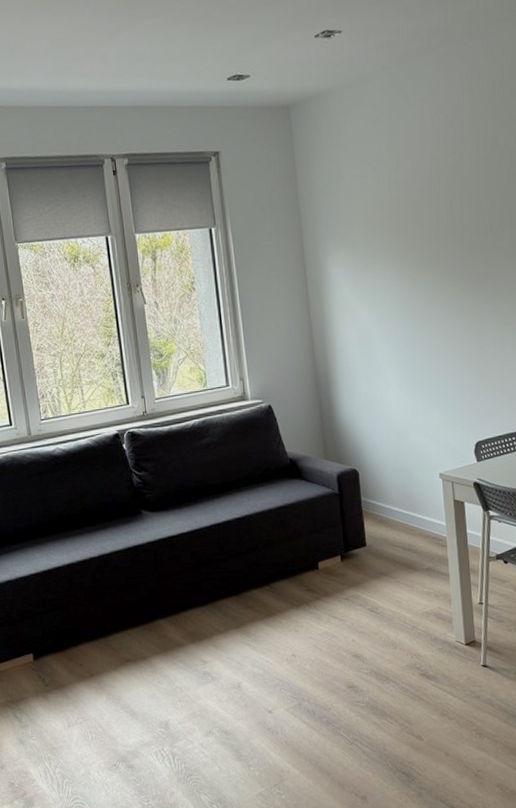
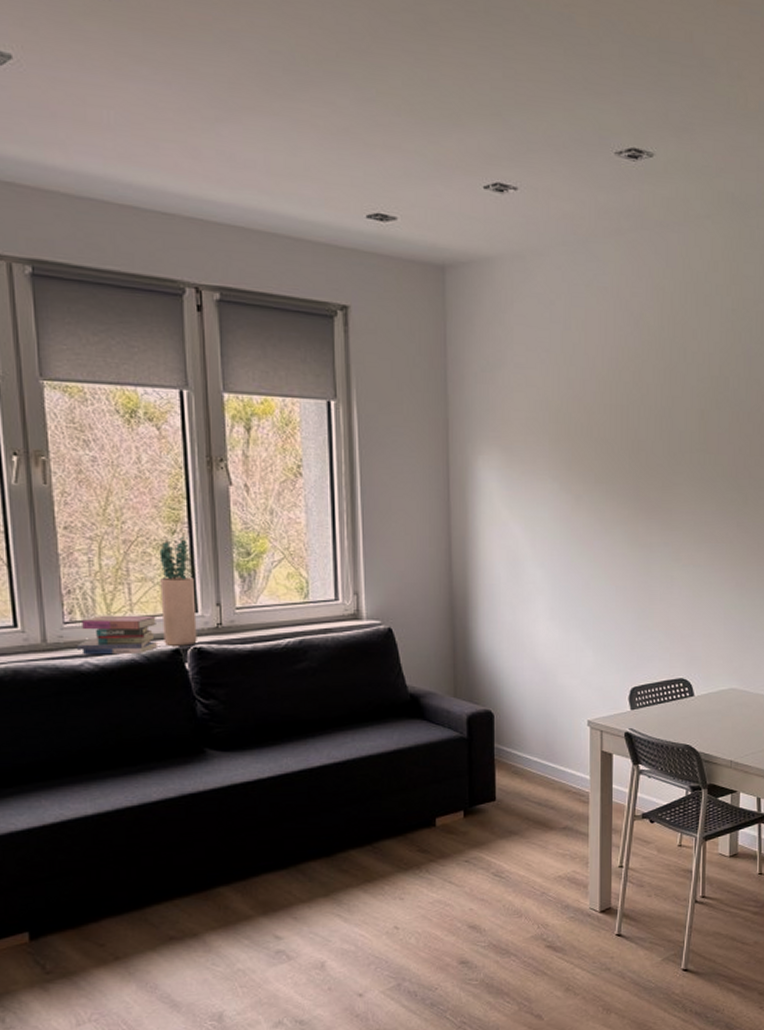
books: none [50,409,103,443] -> present [76,615,157,655]
vase: none [100,344,130,432] -> present [159,533,197,646]

